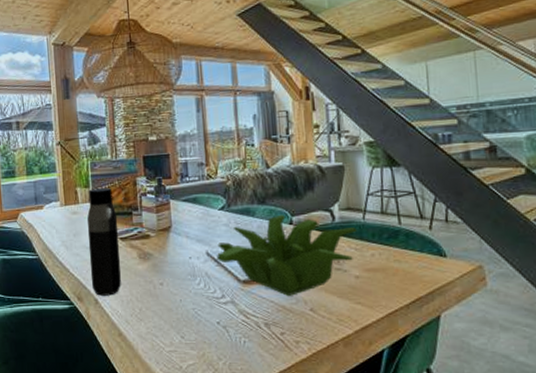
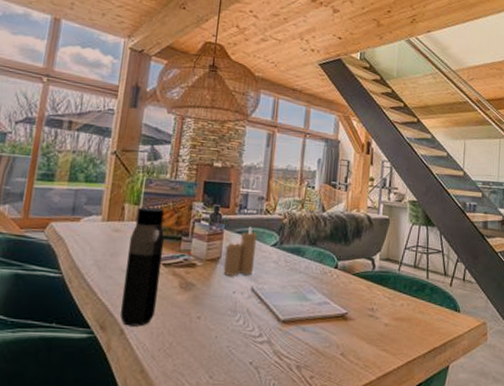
candle: none [174,193,206,243] -> present [223,226,258,276]
plant: present [216,214,357,296] -> none [260,257,392,339]

